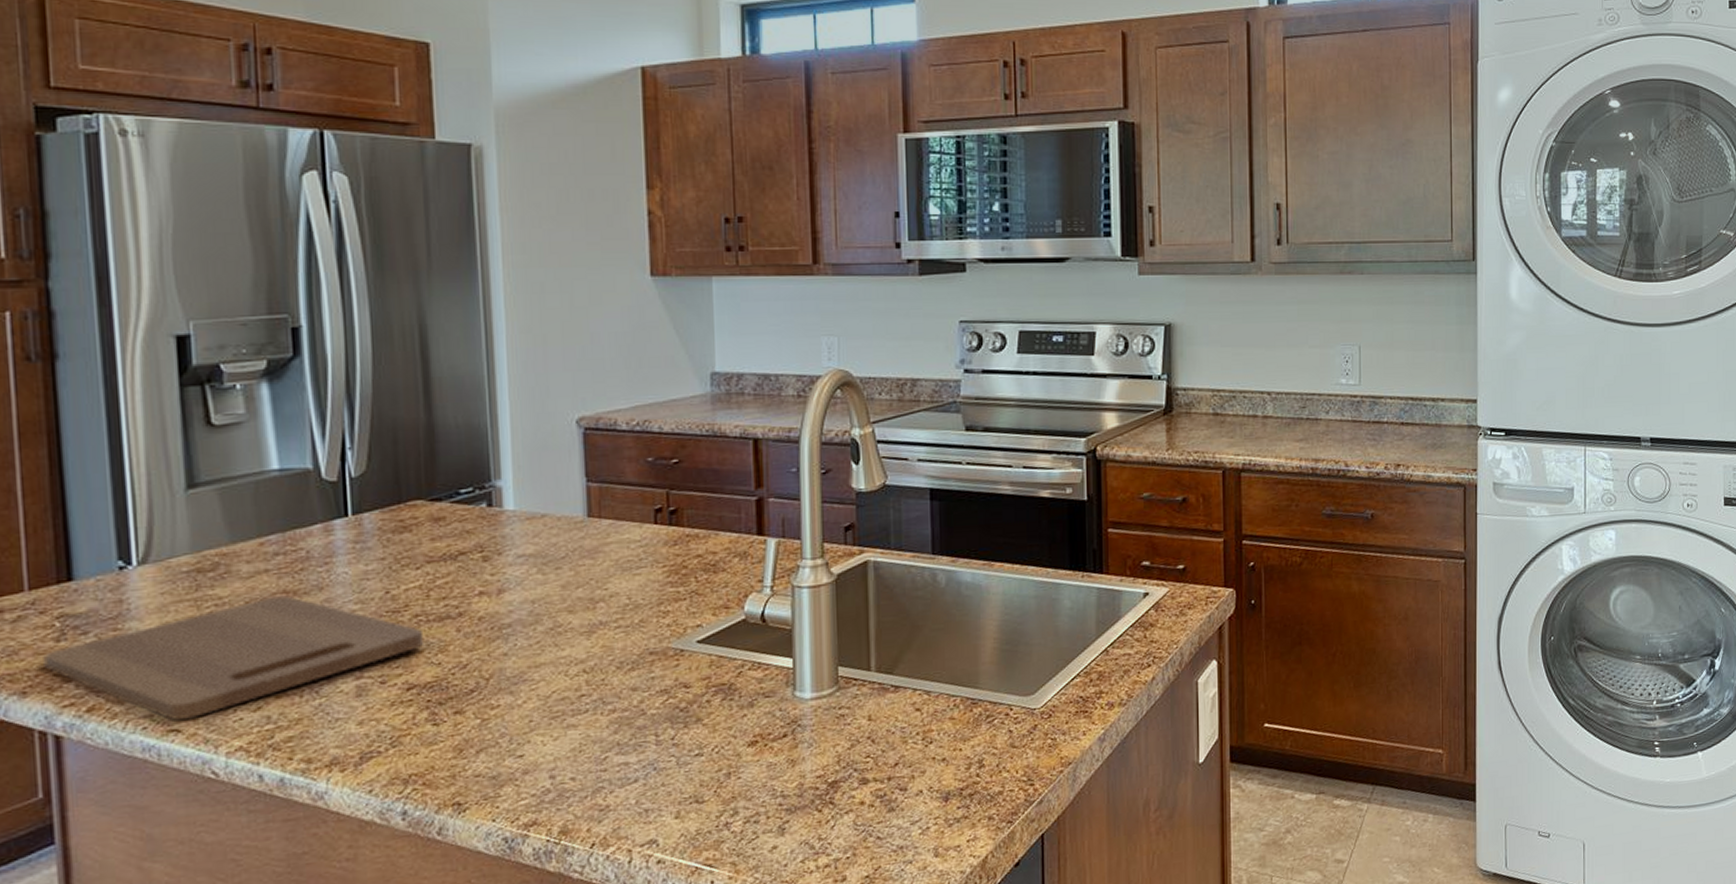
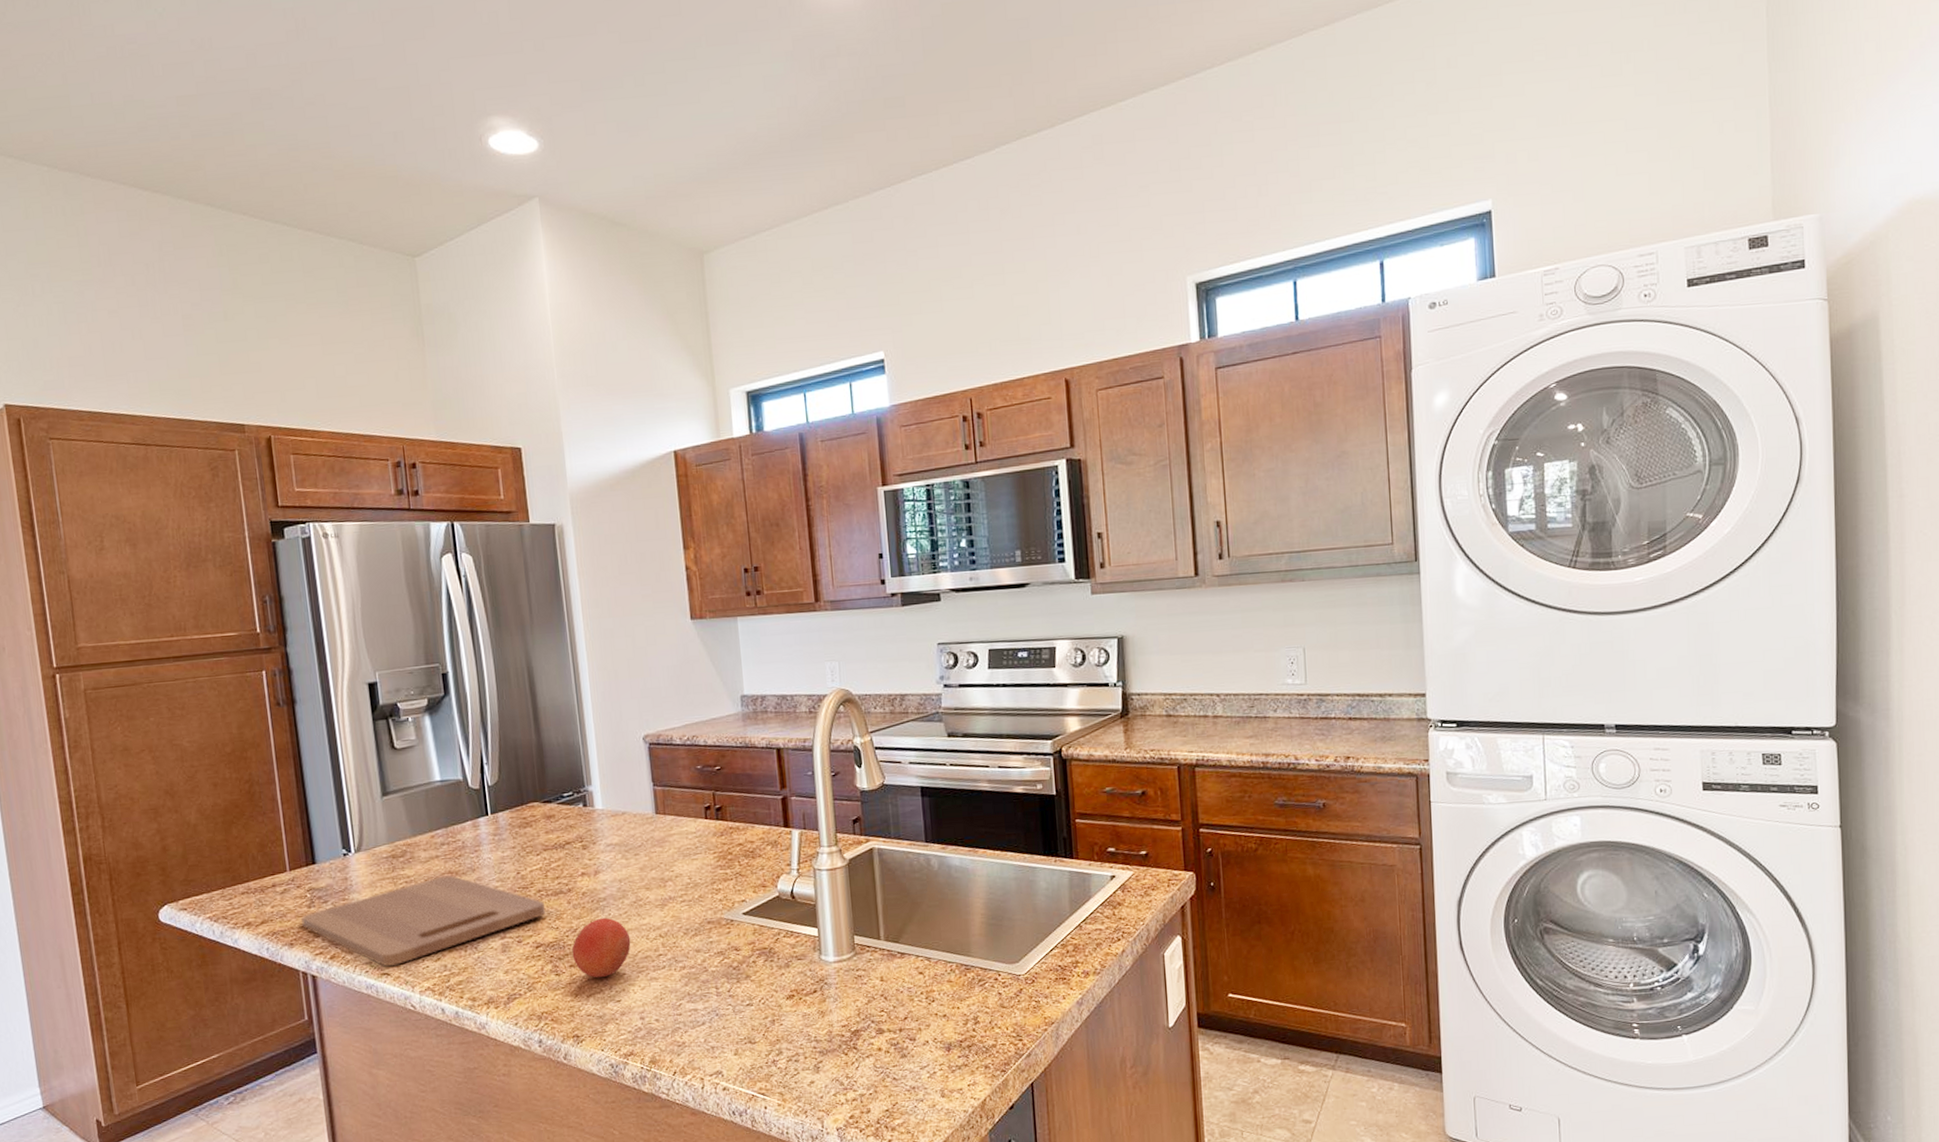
fruit: none [458,649,543,728] -> present [572,917,631,978]

